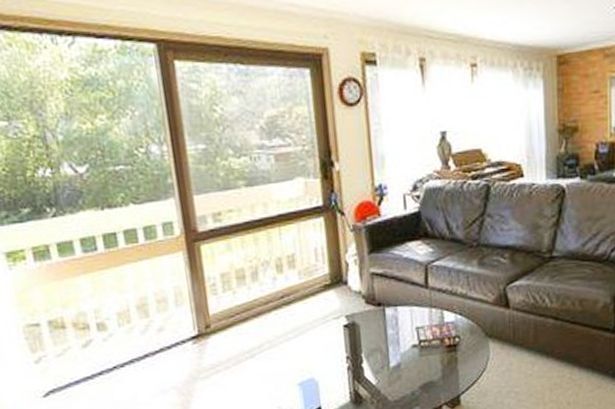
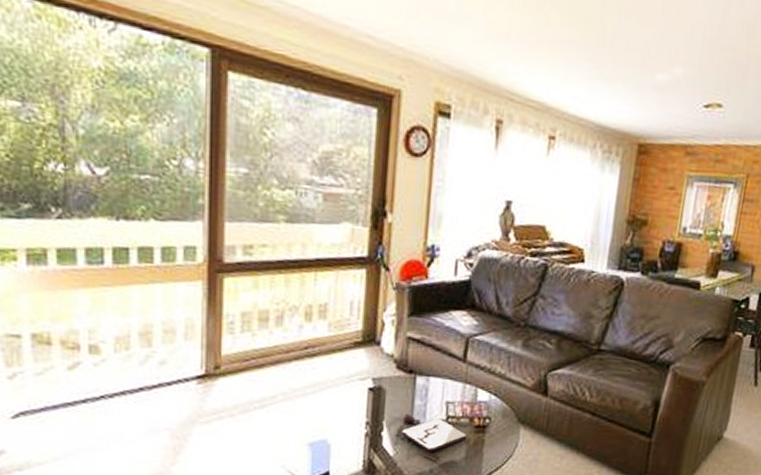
board game: none [374,343,441,384] -> present [395,413,468,462]

